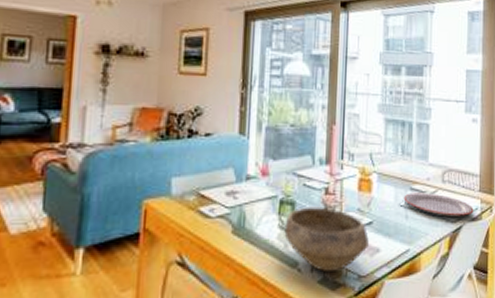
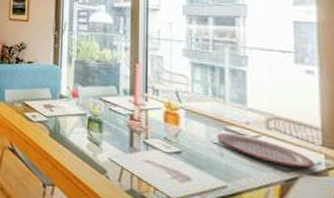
bowl: present [284,206,369,273] -> none [93,127,178,188]

